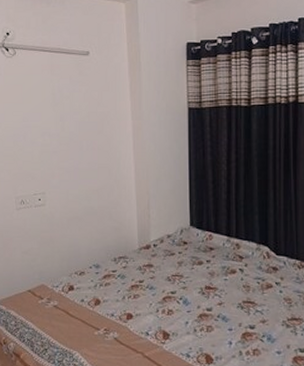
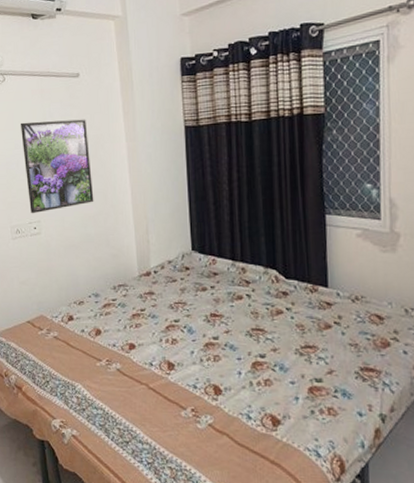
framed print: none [30,96,99,186] -> present [21,119,94,214]

